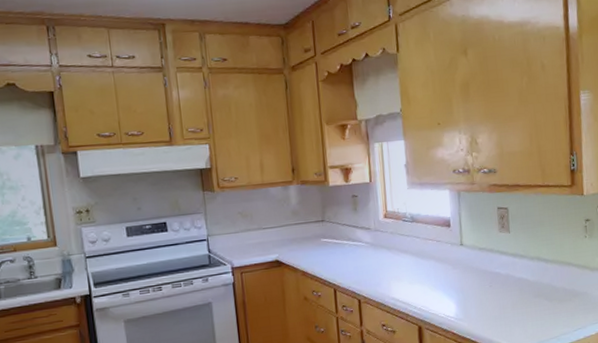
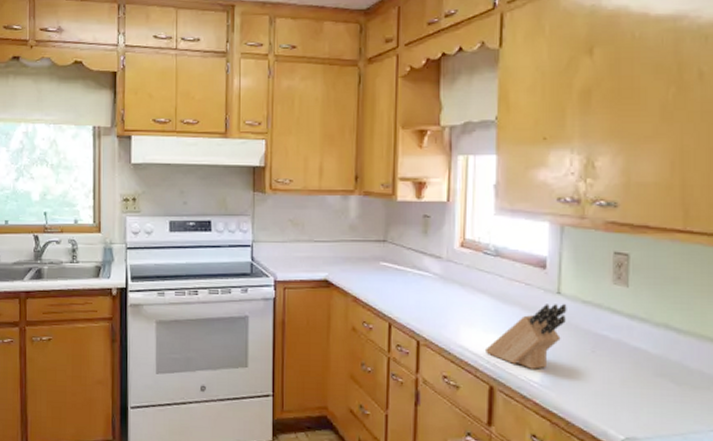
knife block: none [411,253,469,308] -> present [484,304,567,369]

